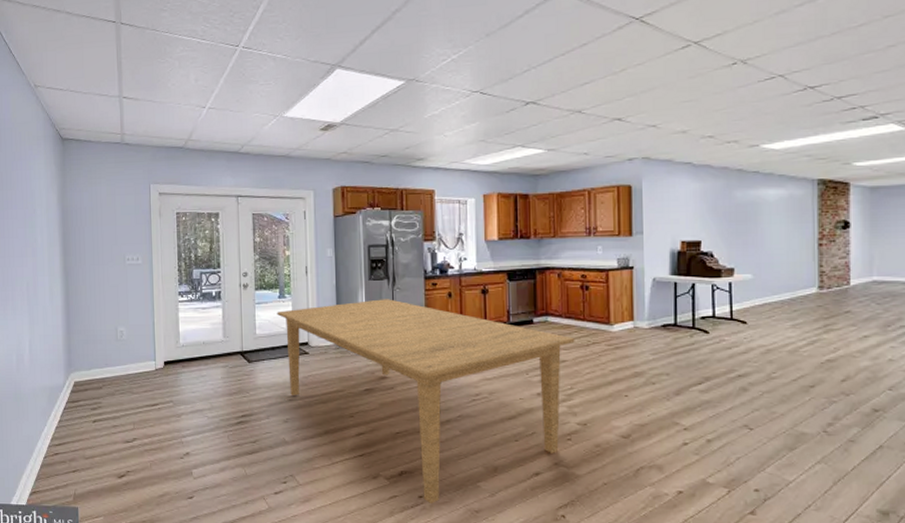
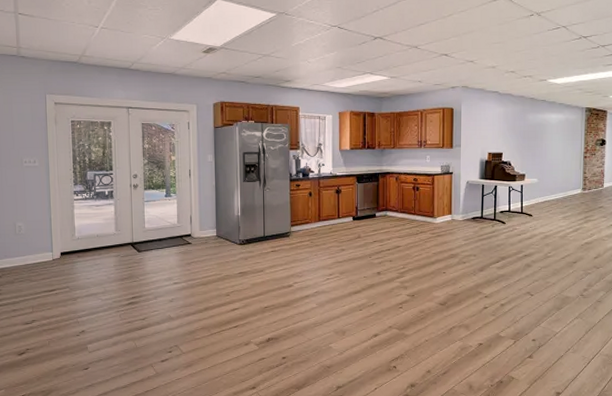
dining table: present [277,299,575,503] -> none [163,197,407,363]

